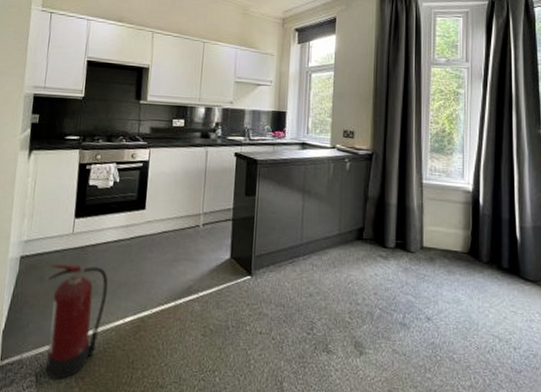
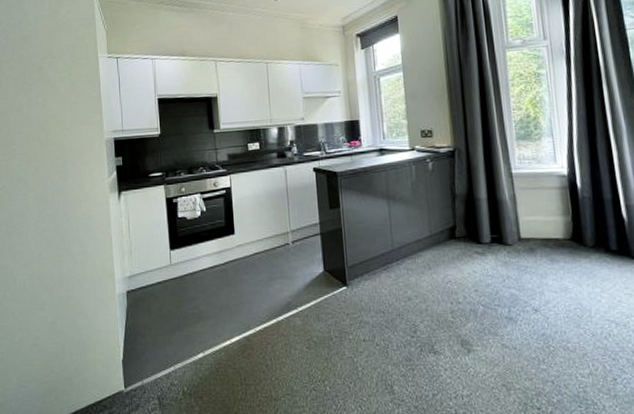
fire extinguisher: present [46,262,108,379] -> none [155,293,212,400]

